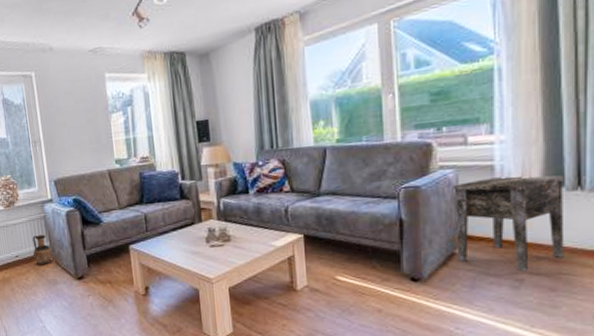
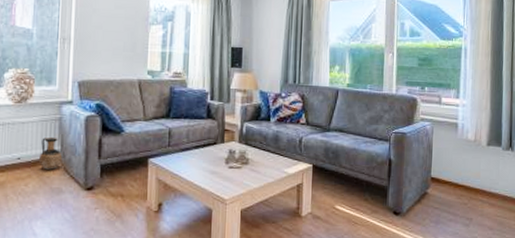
side table: present [452,175,565,271] -> none [428,133,502,212]

